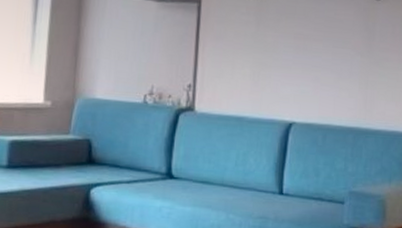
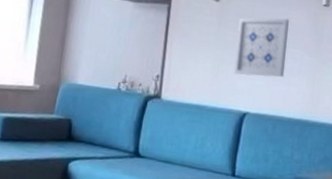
wall art: none [276,14,336,82] -> present [233,17,289,77]

